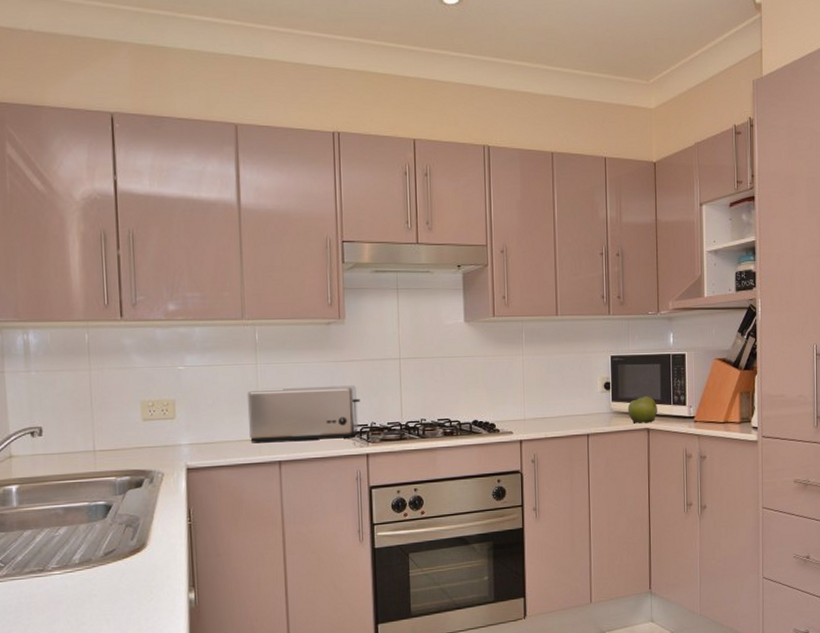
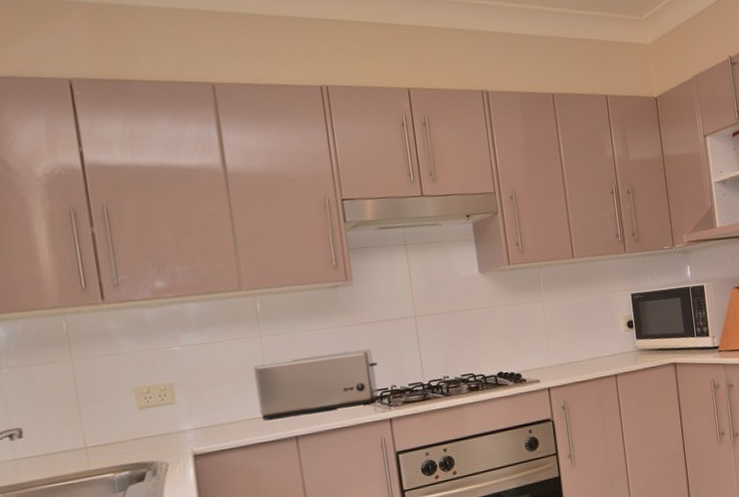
fruit: present [627,396,657,424] -> none [652,330,682,359]

